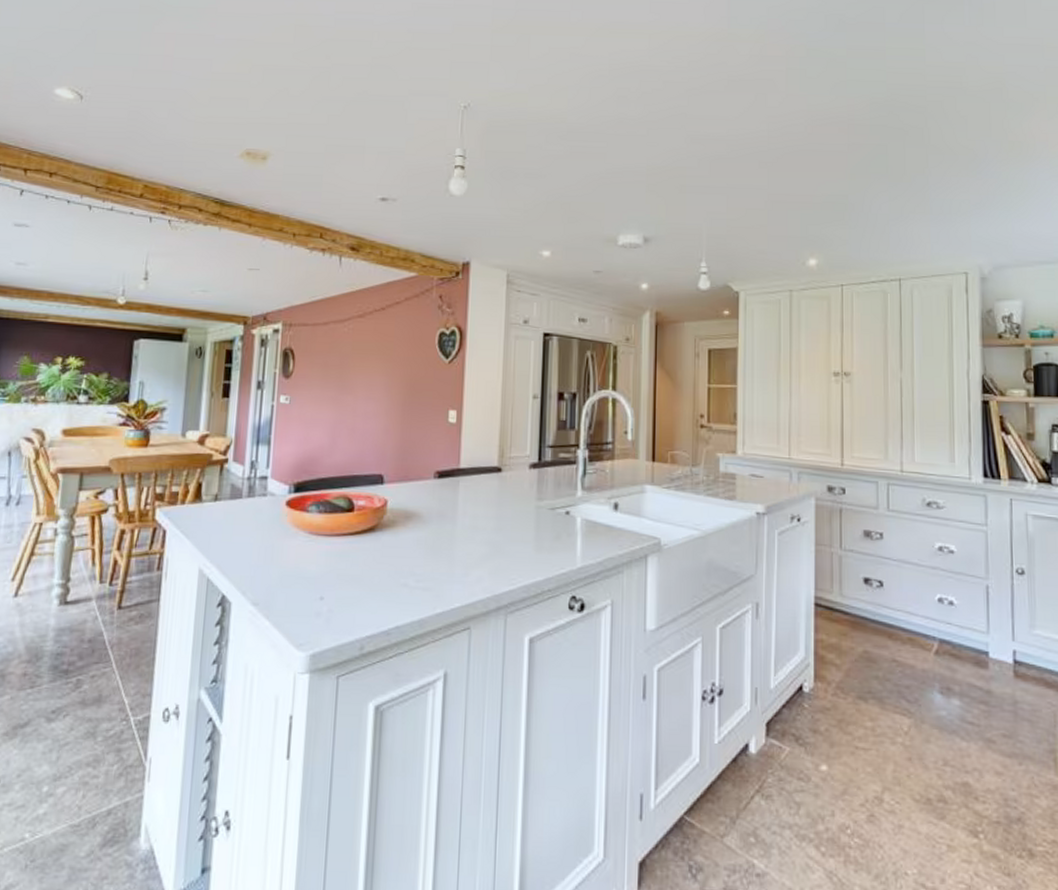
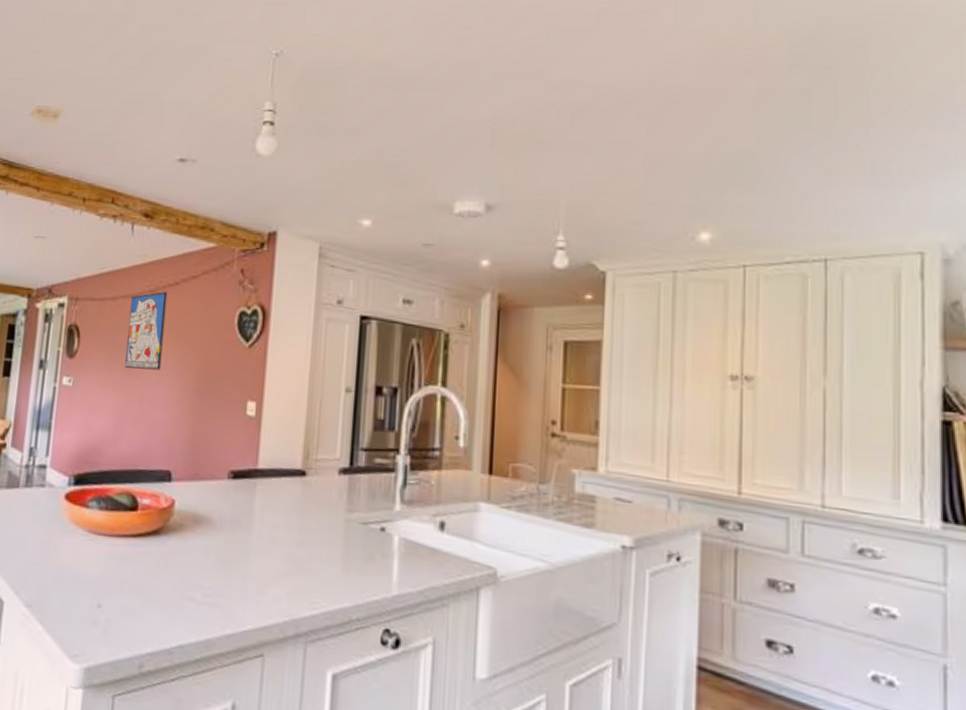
wall art: none [338,316,375,386] -> present [125,292,168,370]

